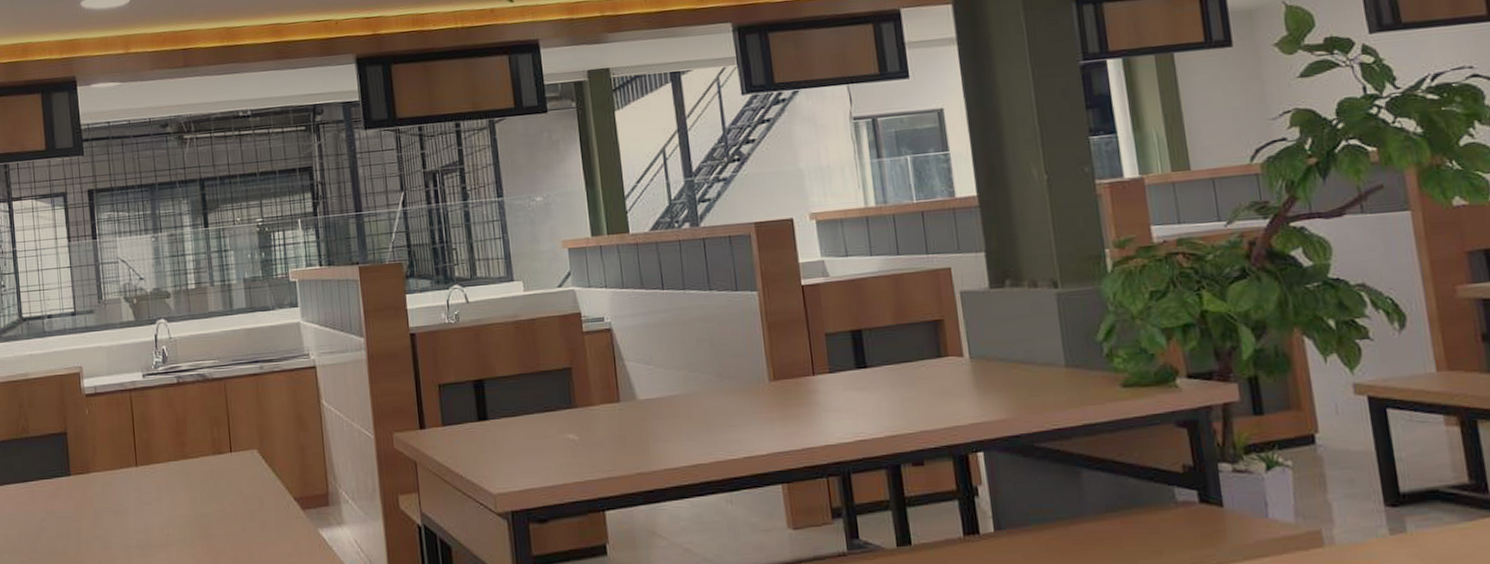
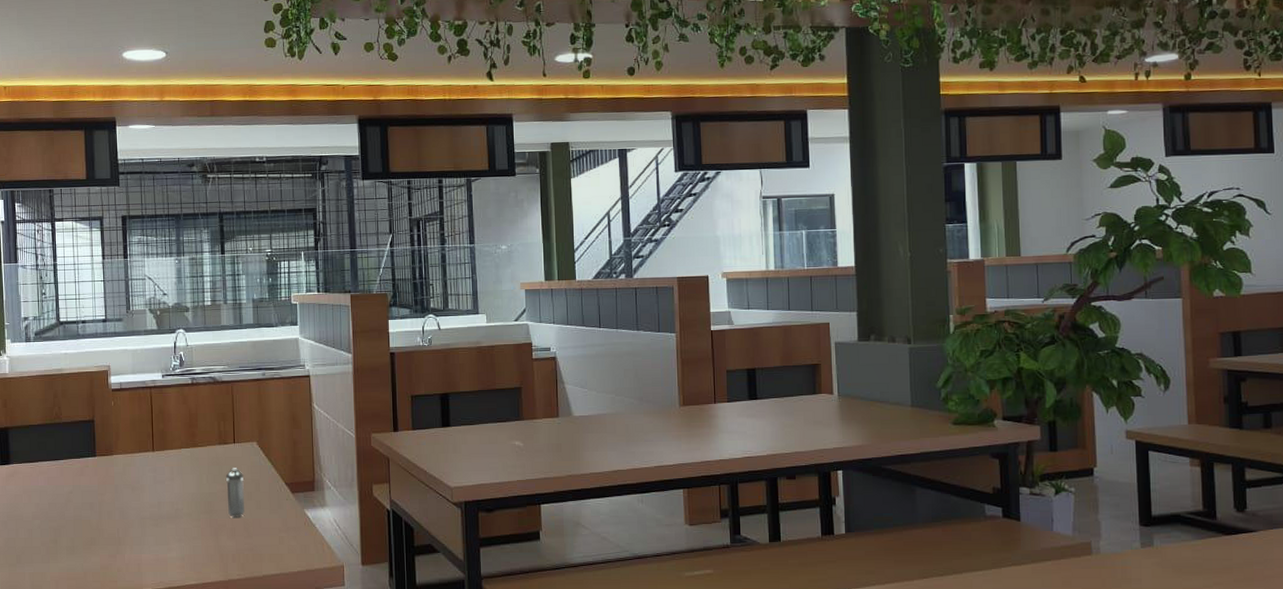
shaker: none [223,482,247,542] -> present [226,468,245,517]

